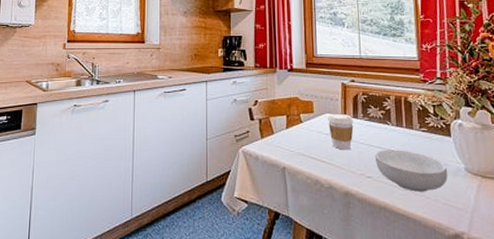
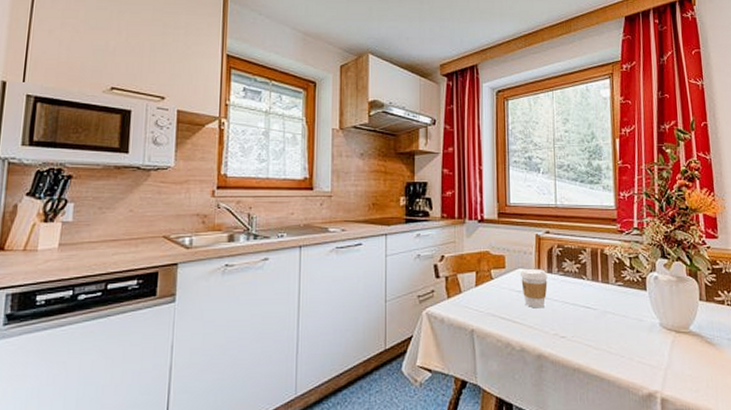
cereal bowl: present [374,149,448,192] -> none [569,306,643,351]

